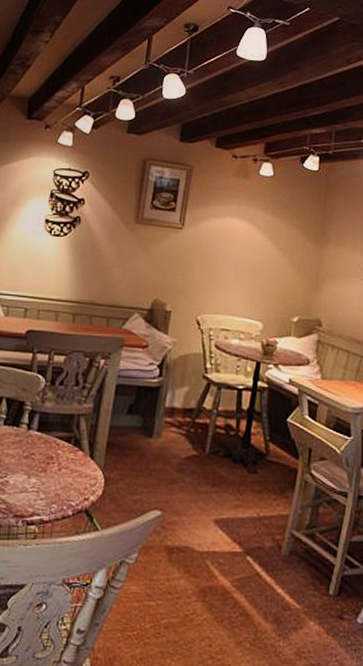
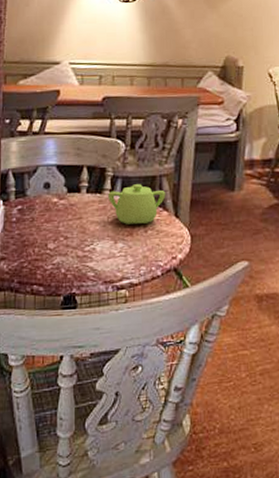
teapot: none [25,421,83,462] -> present [108,184,166,224]

